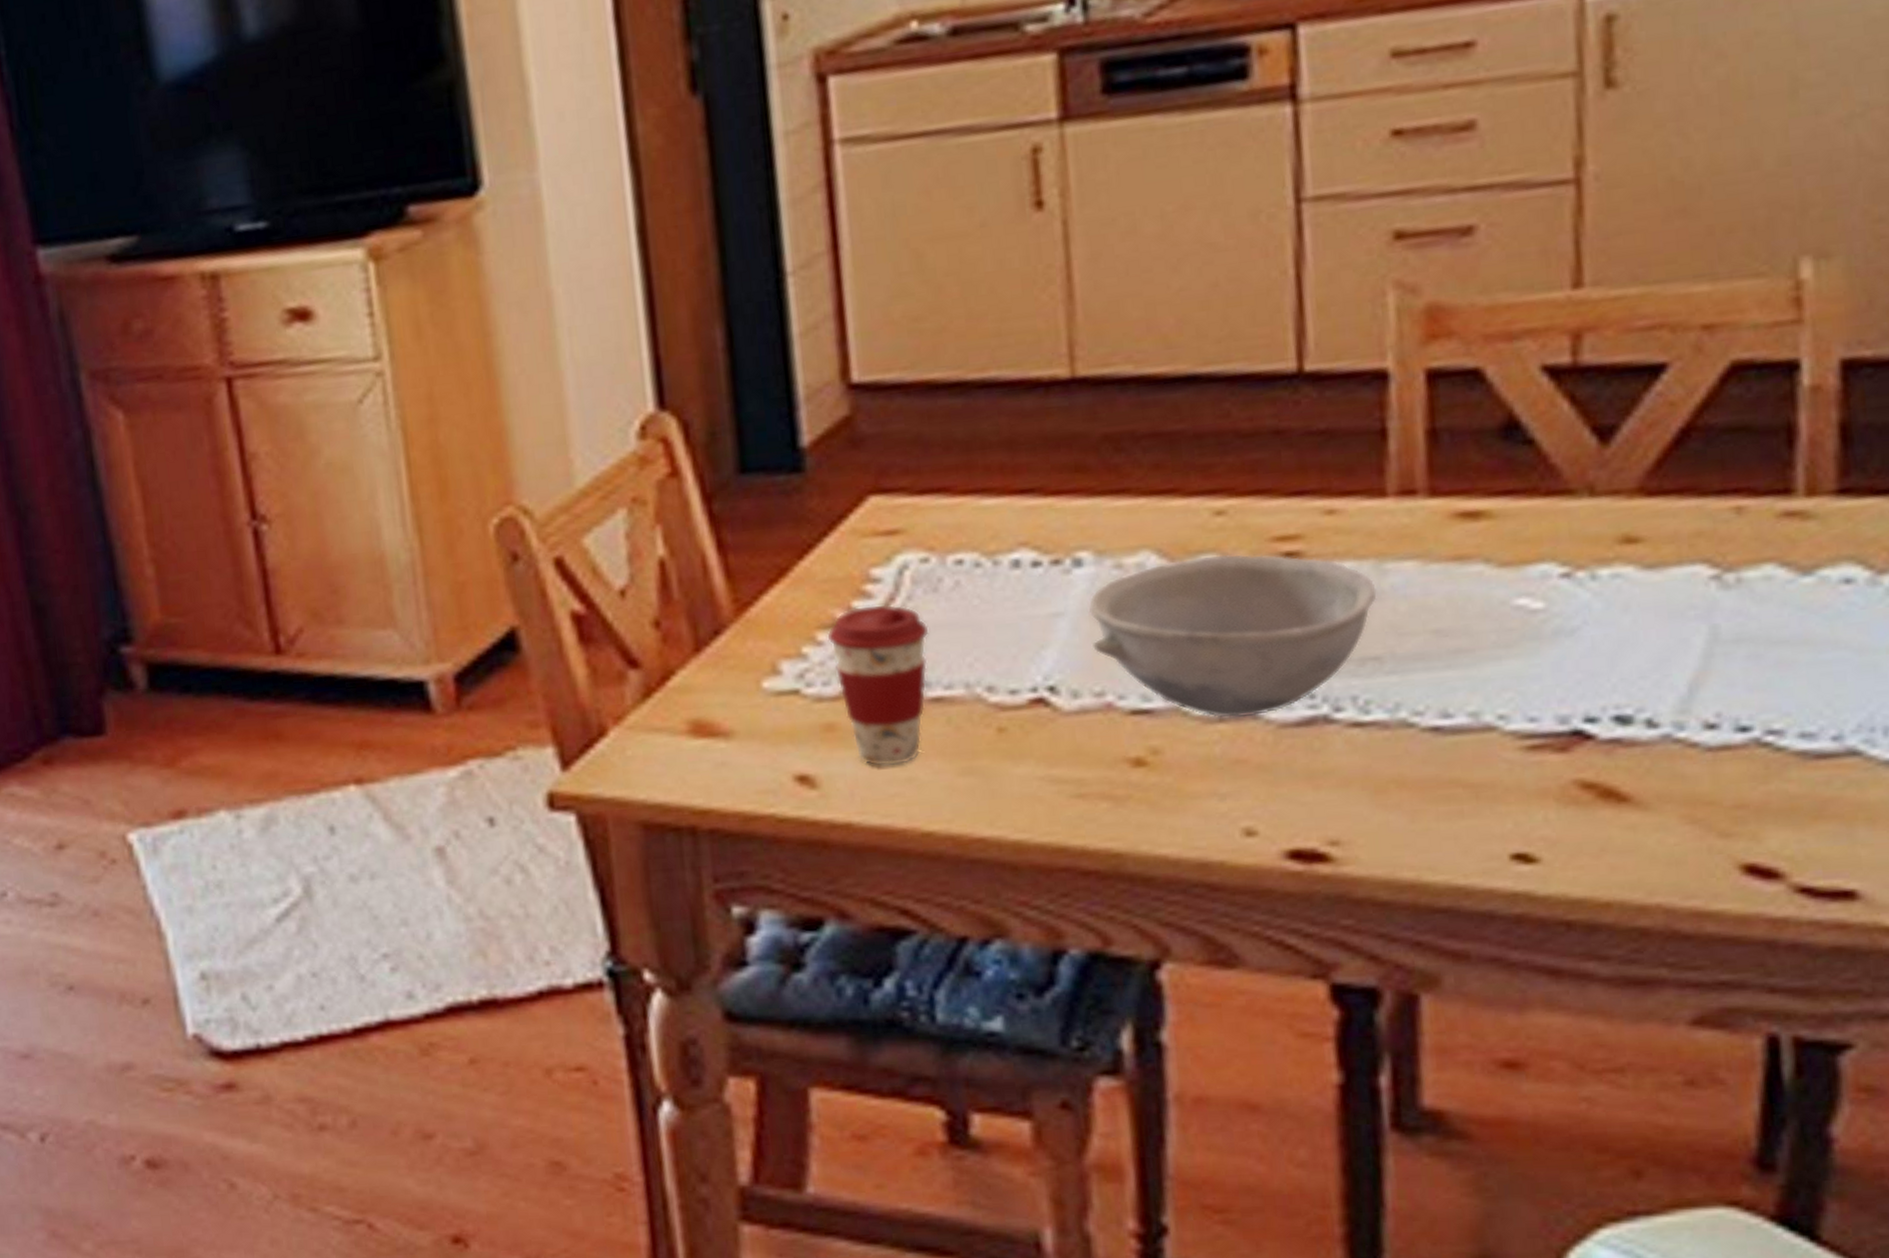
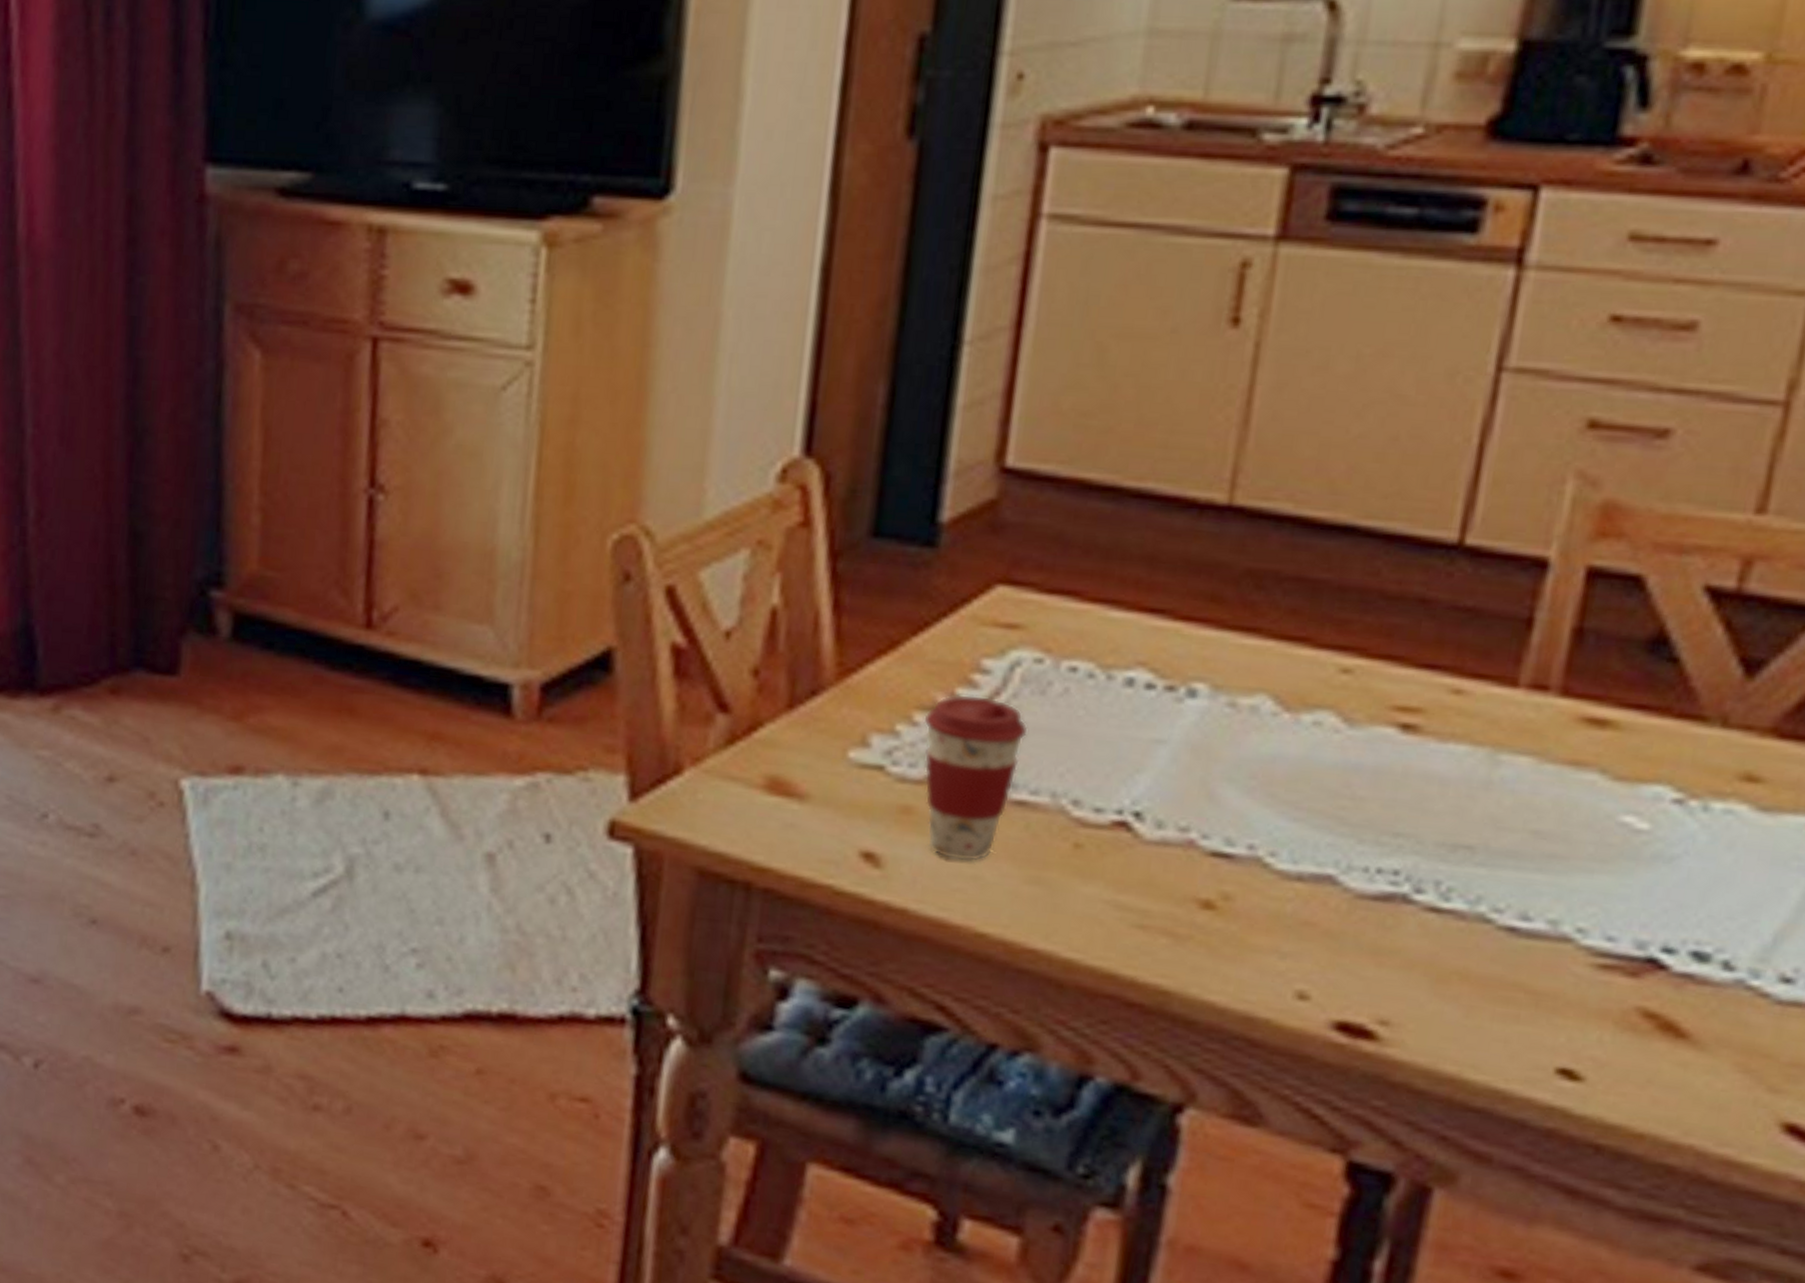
bowl: present [1088,554,1377,718] -> none [1188,711,1486,882]

